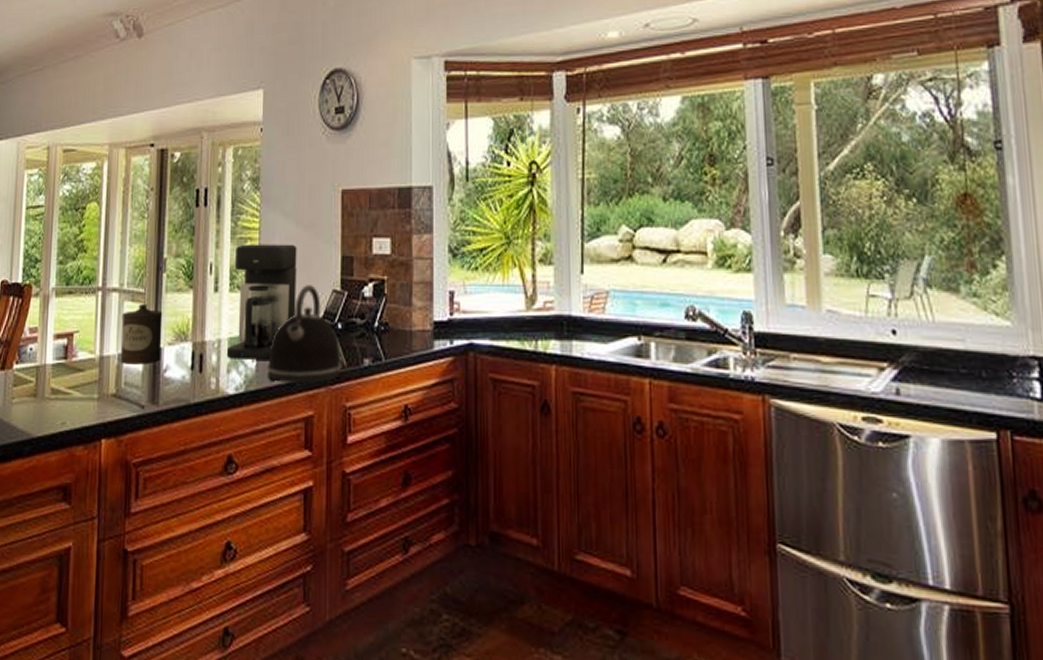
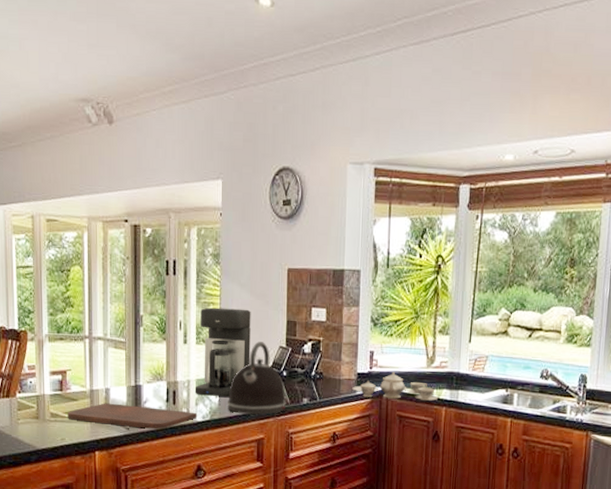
cutting board: none [71,373,228,407] -> present [68,403,197,430]
canister: present [120,303,163,365] -> none [107,350,142,397]
tea set: none [428,318,545,358] -> present [352,372,438,402]

